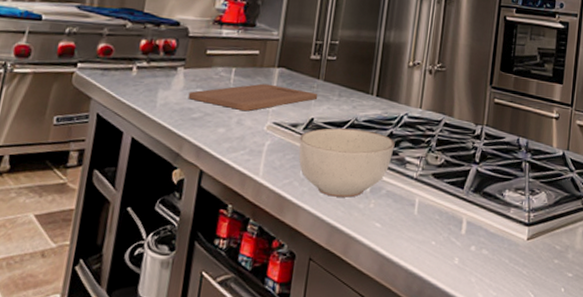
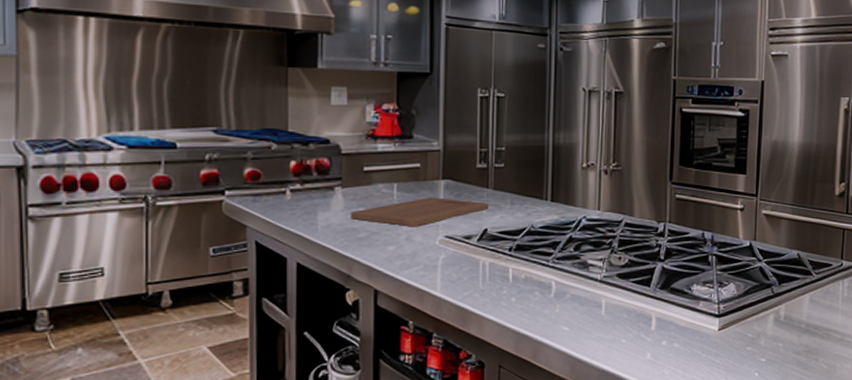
bowl: present [298,128,395,198] -> none [475,237,575,305]

